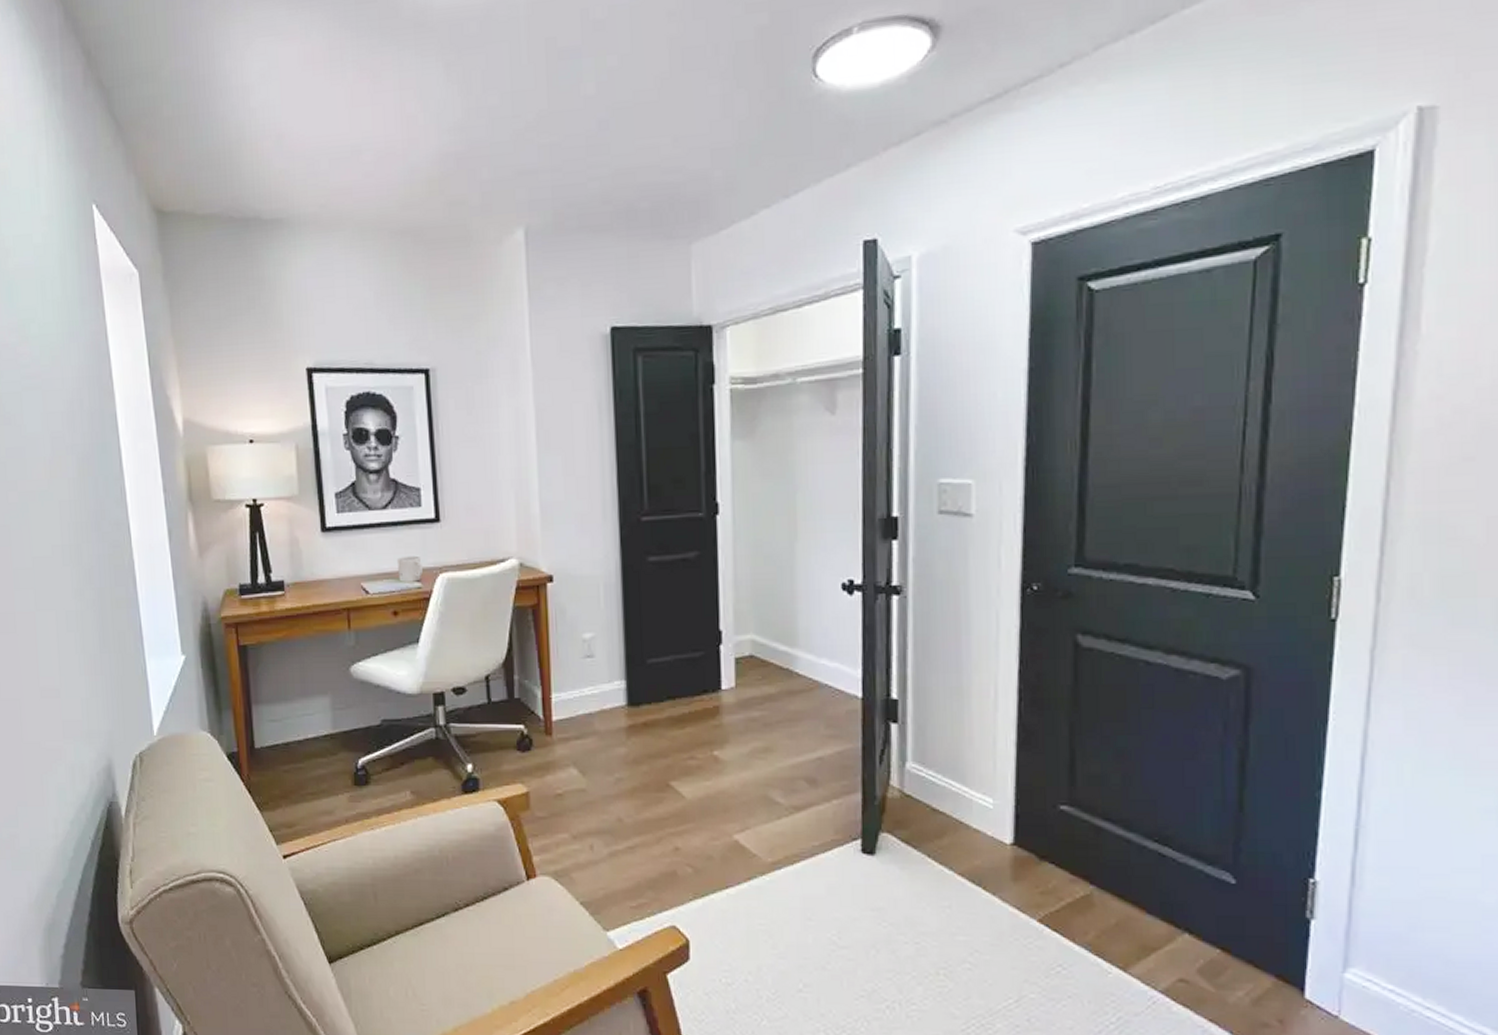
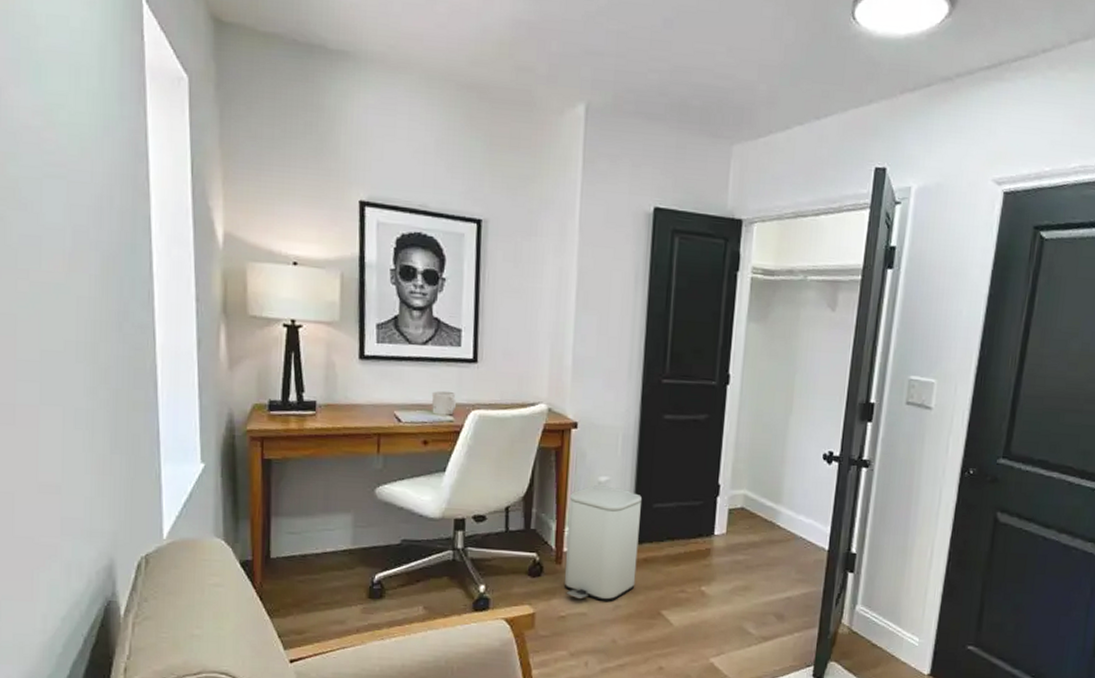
pedal bin: none [552,643,637,775] -> present [564,485,642,602]

